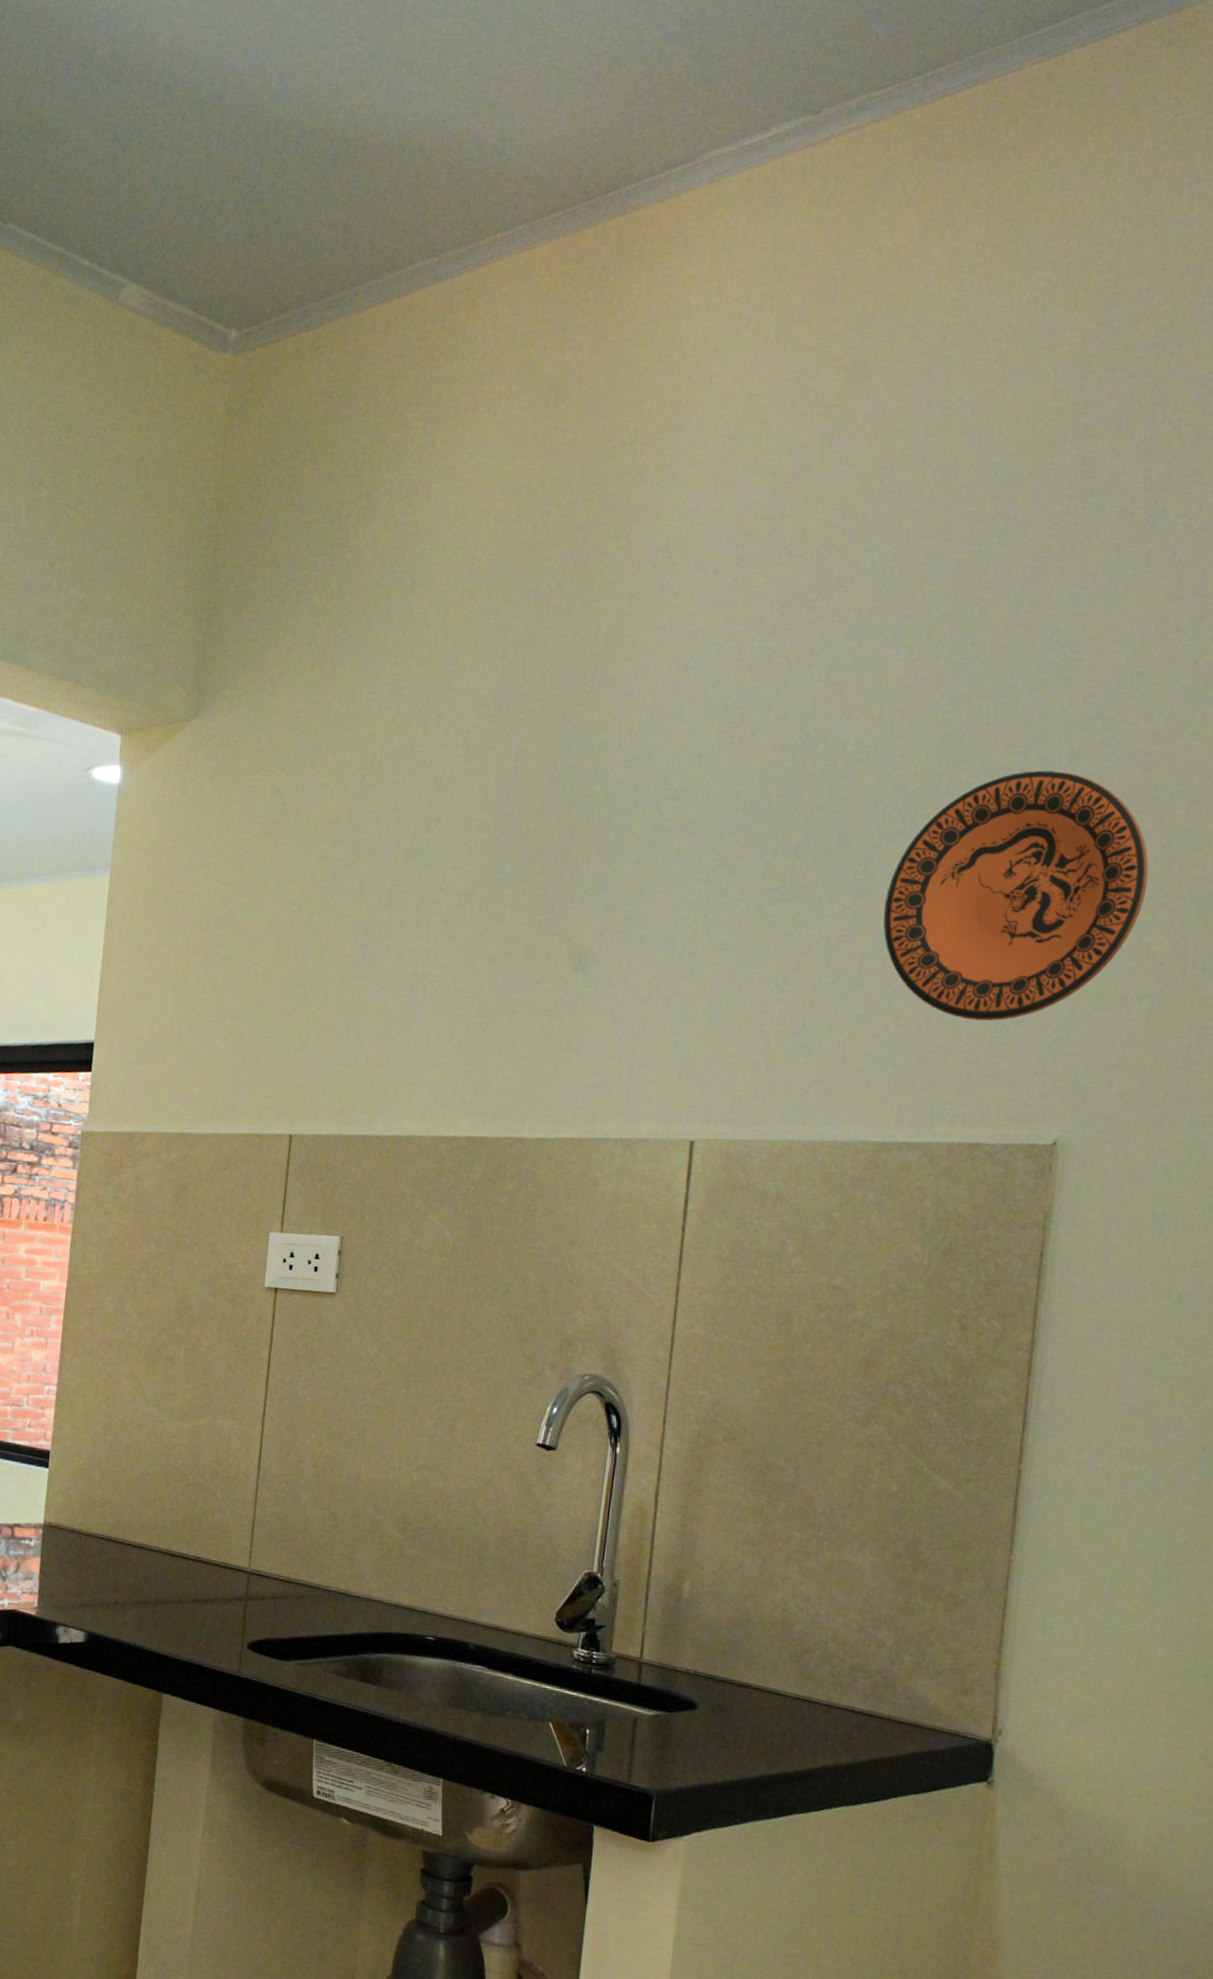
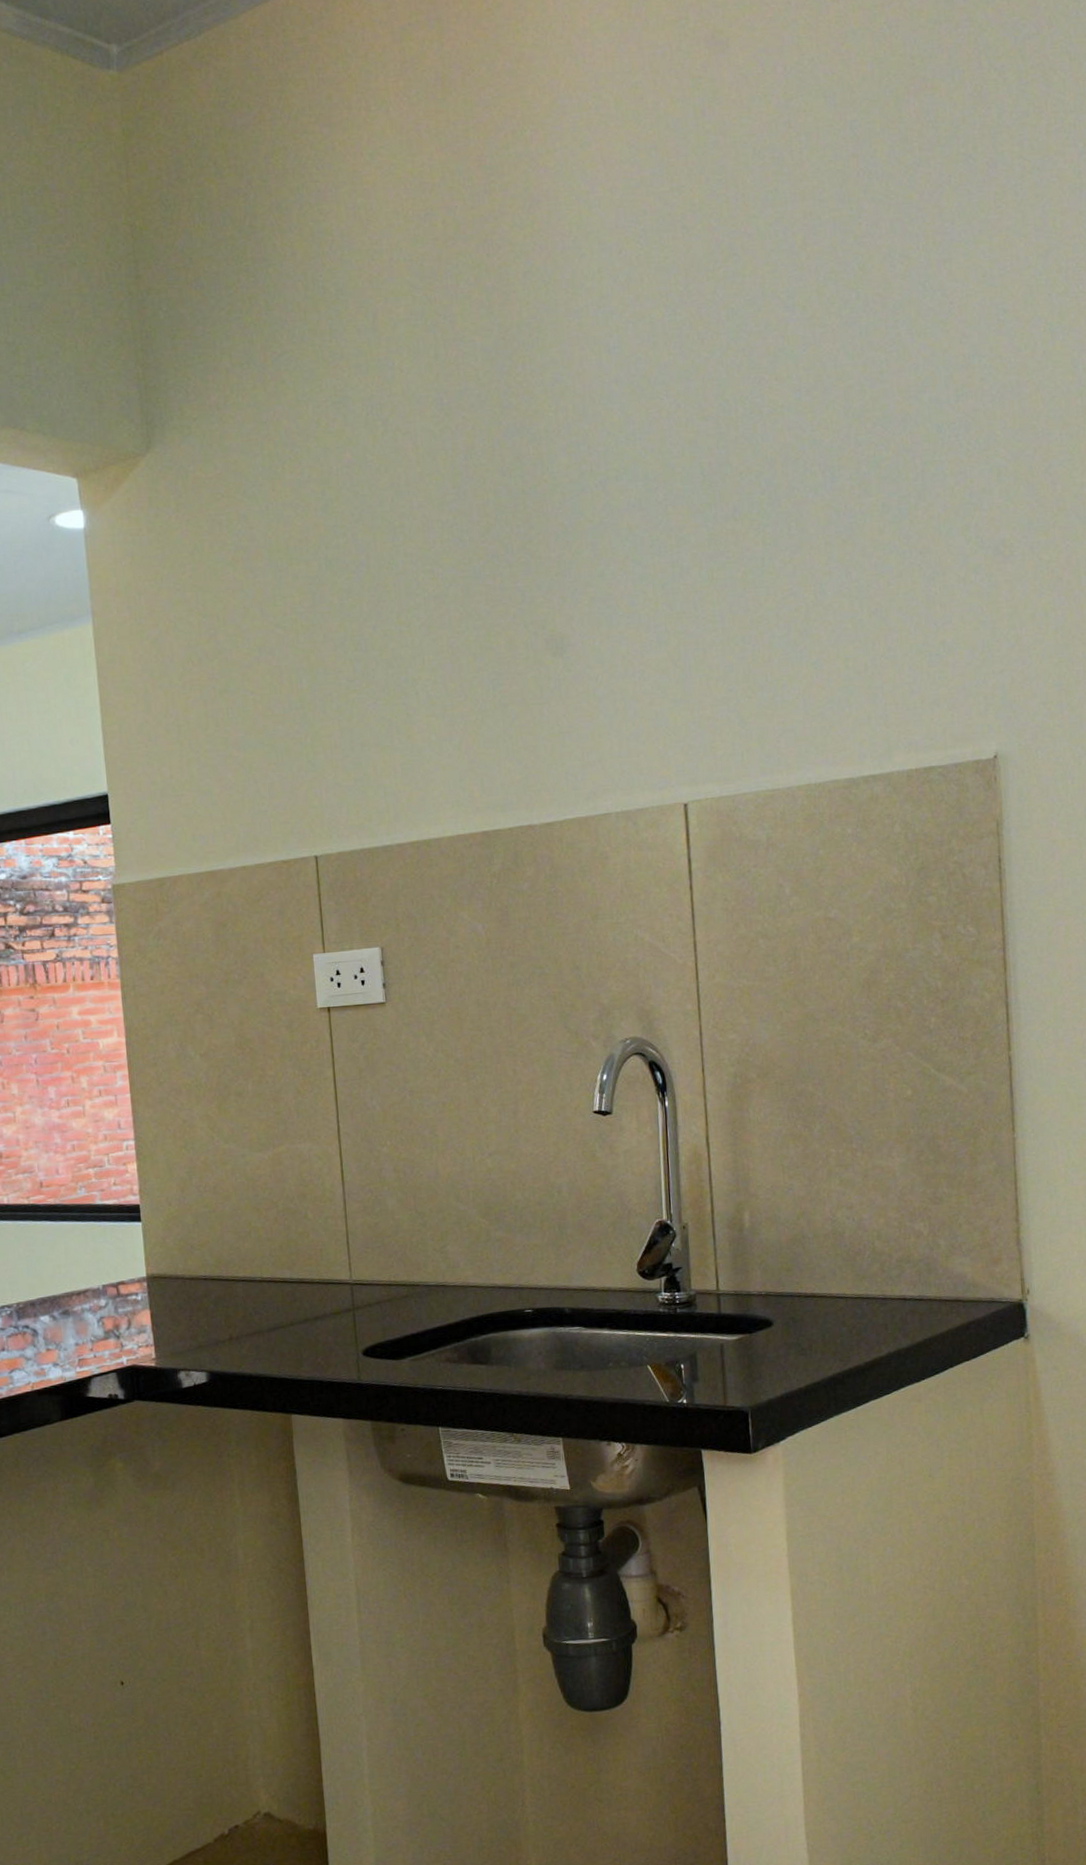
decorative plate: present [883,770,1149,1021] -> none [818,410,1038,654]

